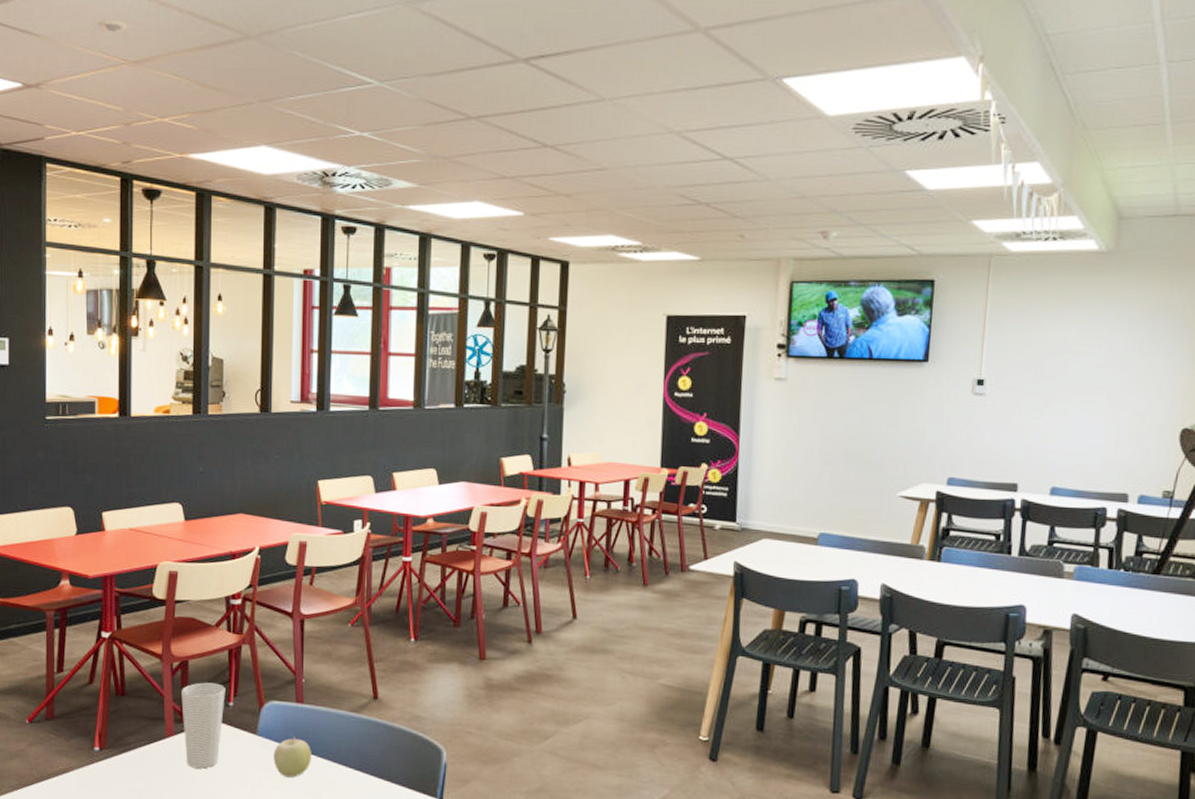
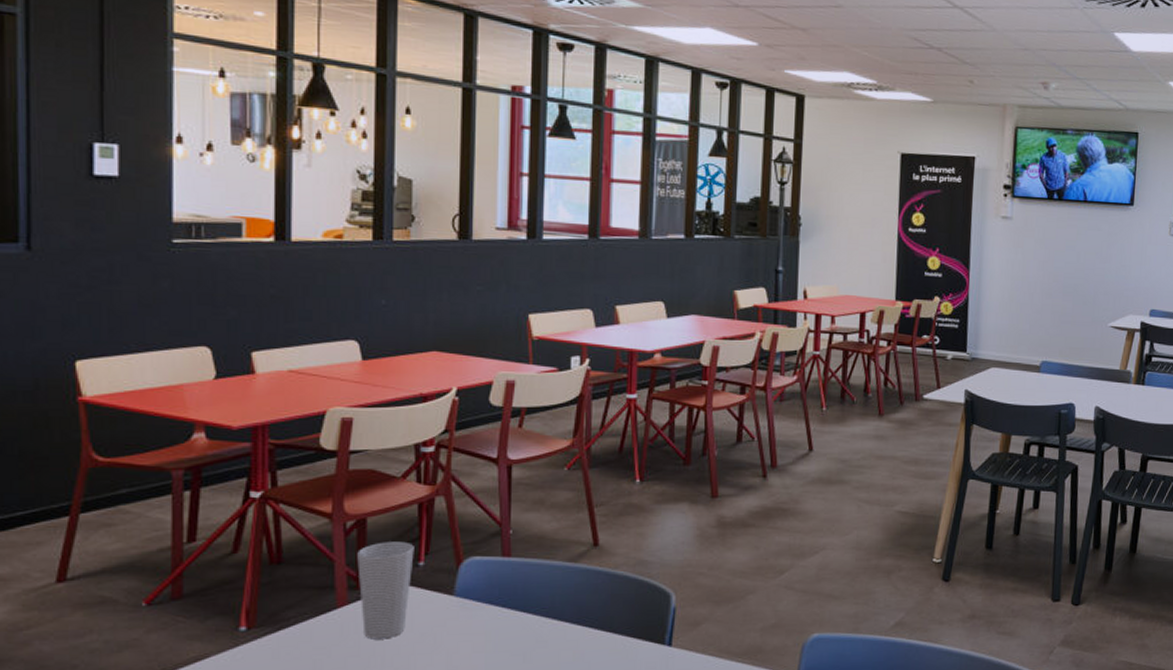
fruit: present [273,736,311,778] -> none [474,593,520,639]

